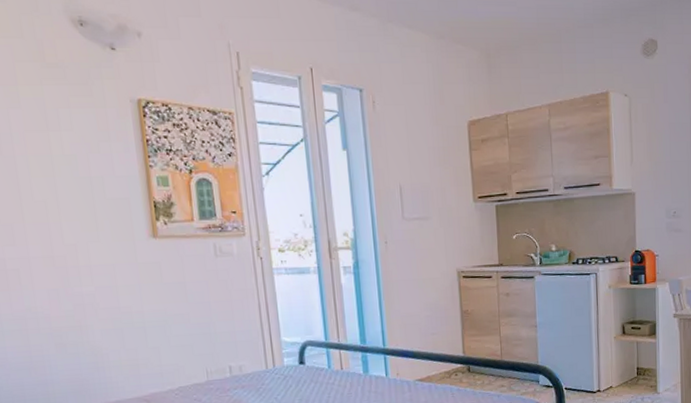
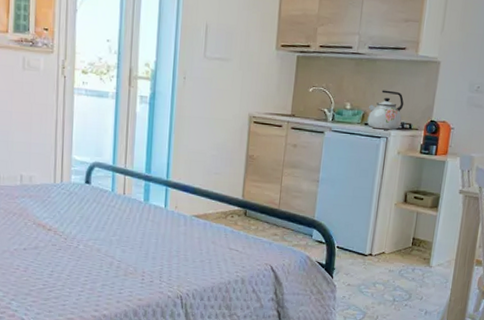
kettle: none [573,227,608,267] -> present [367,90,404,131]

